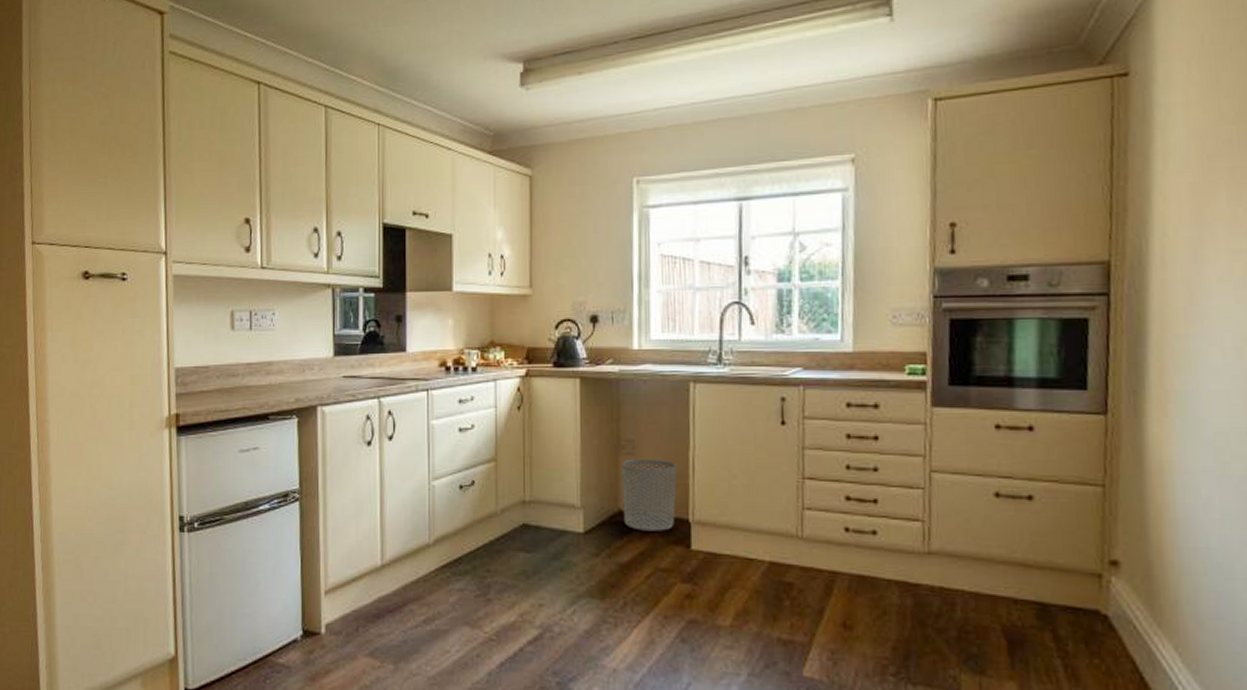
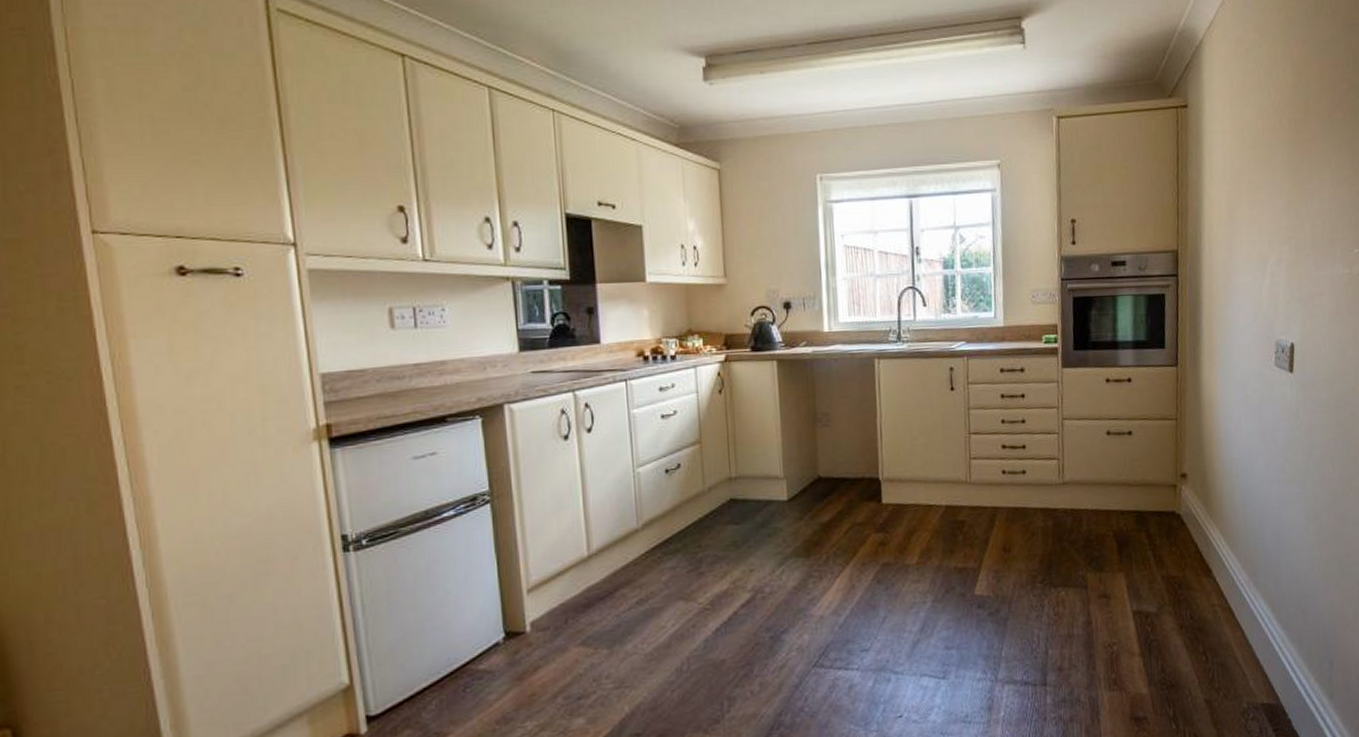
waste bin: present [621,458,677,531] -> none [818,428,868,493]

